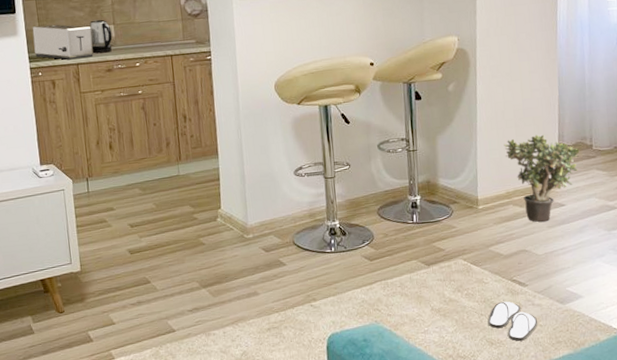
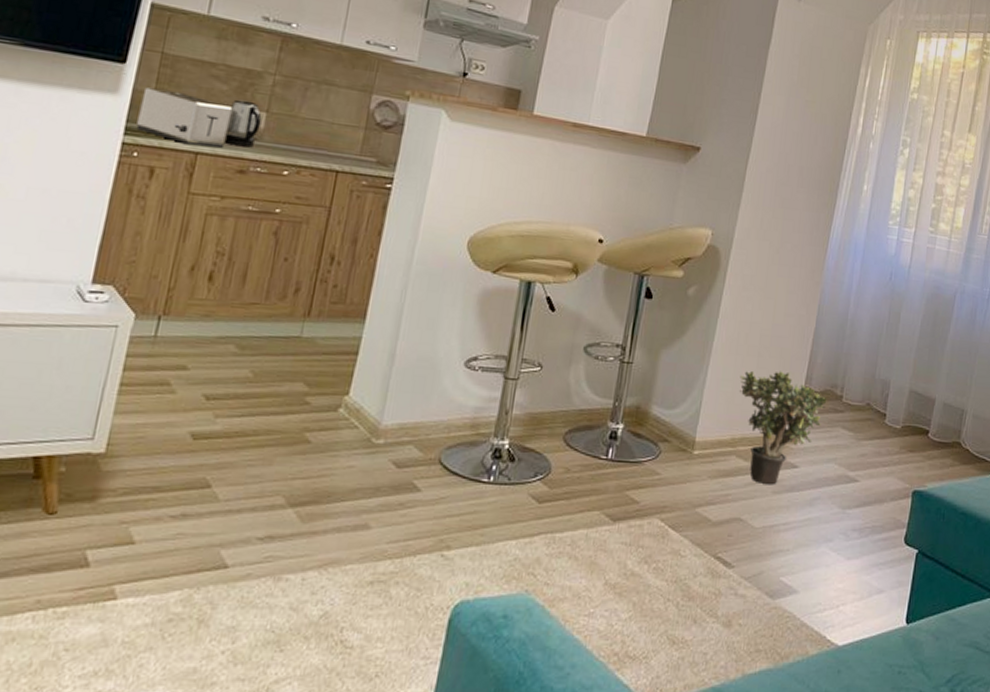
slippers: present [487,301,538,341] -> none [674,584,738,643]

